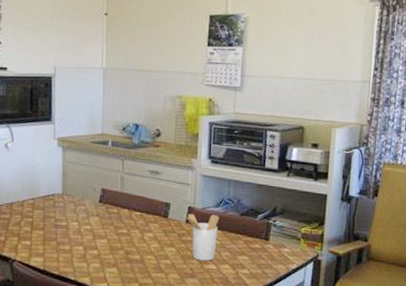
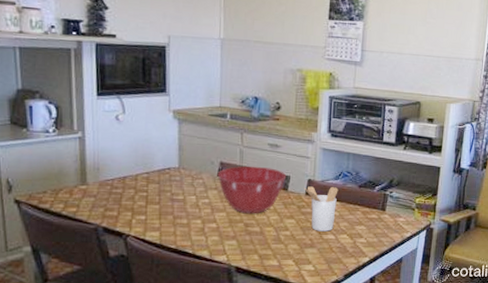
mixing bowl: none [99,192,166,242] -> present [217,166,286,214]

